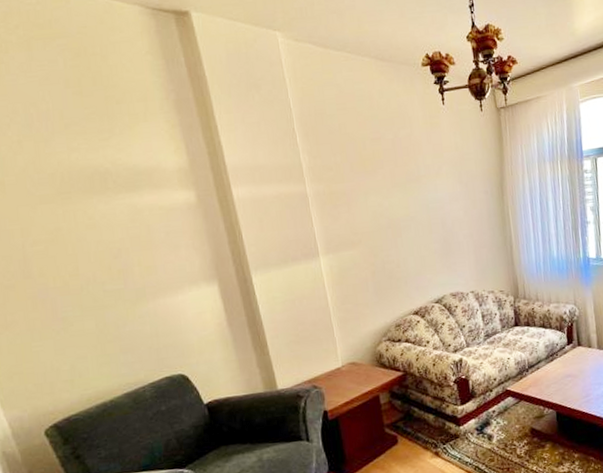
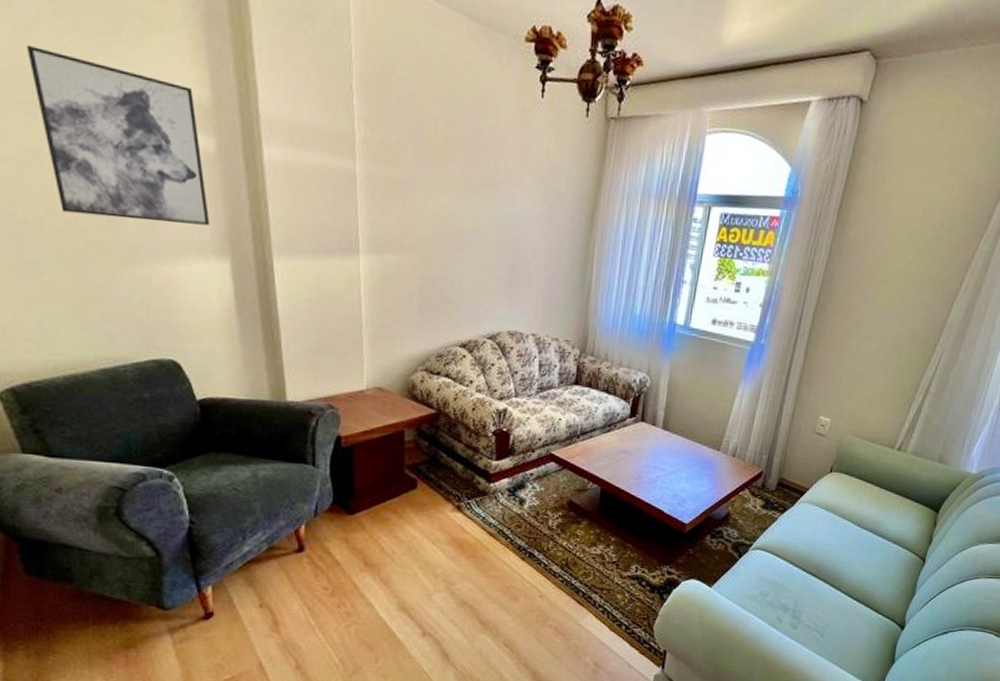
wall art: none [46,152,199,273] -> present [26,44,210,225]

